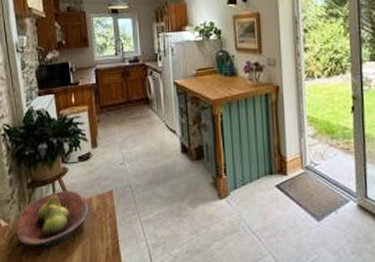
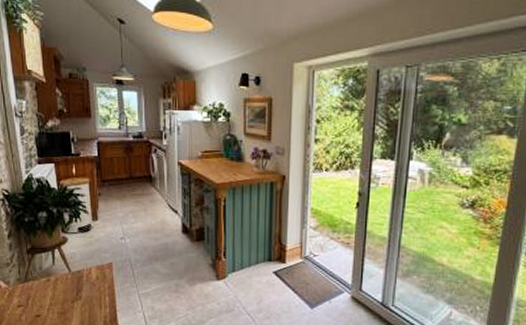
fruit bowl: present [16,190,89,246] -> none [16,258,89,310]

